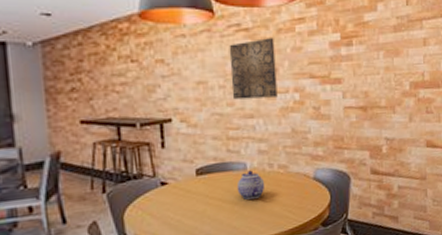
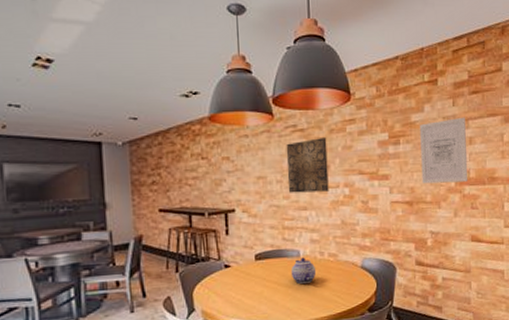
wall art: none [373,17,423,88] -> present [420,117,468,184]

